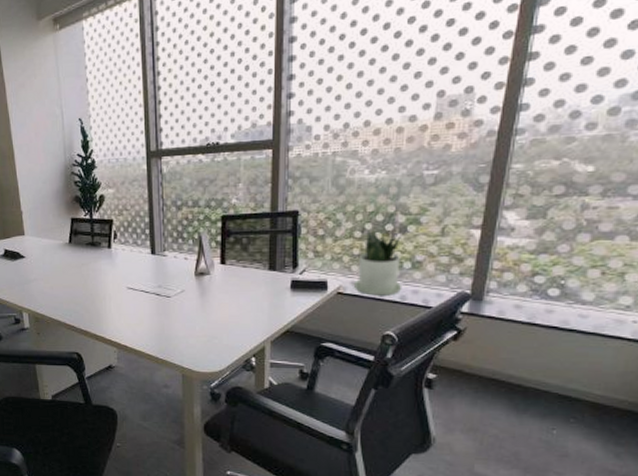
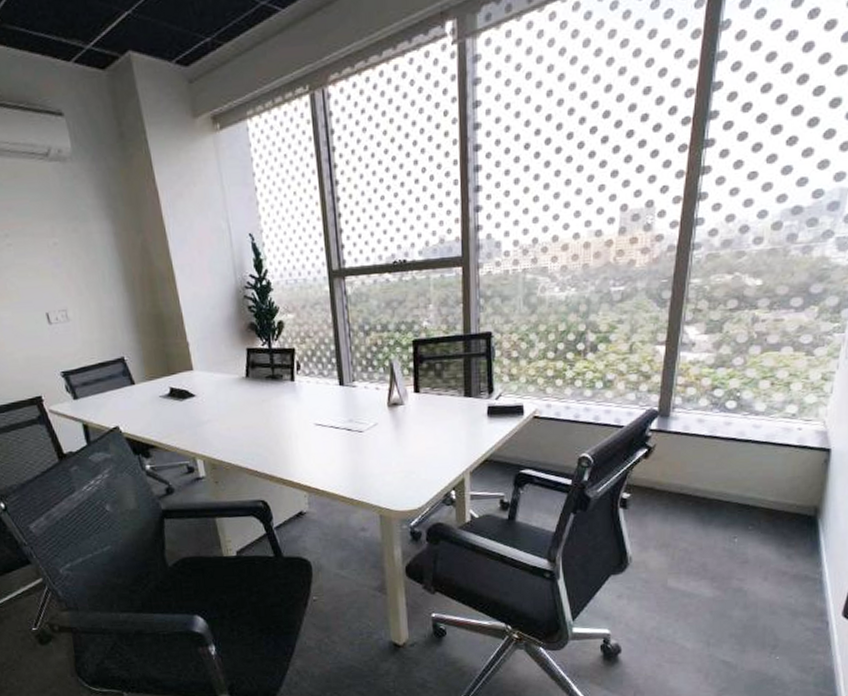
planter: present [353,230,402,296] -> none [548,350,595,418]

